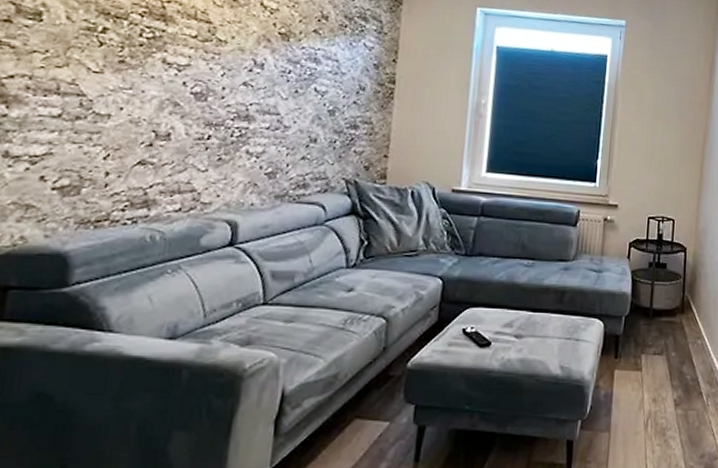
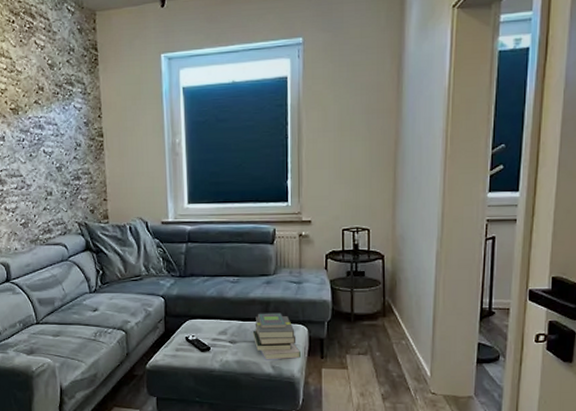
books: none [542,303,594,359] -> present [252,313,301,360]

